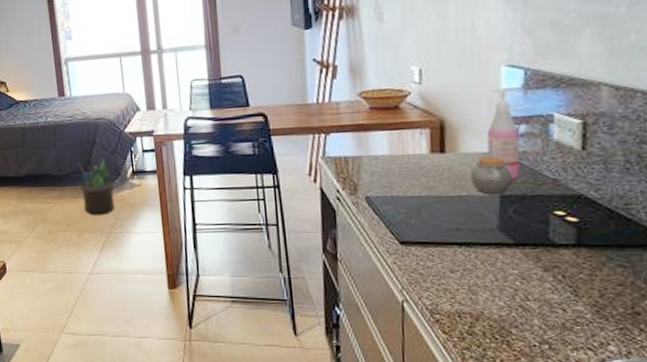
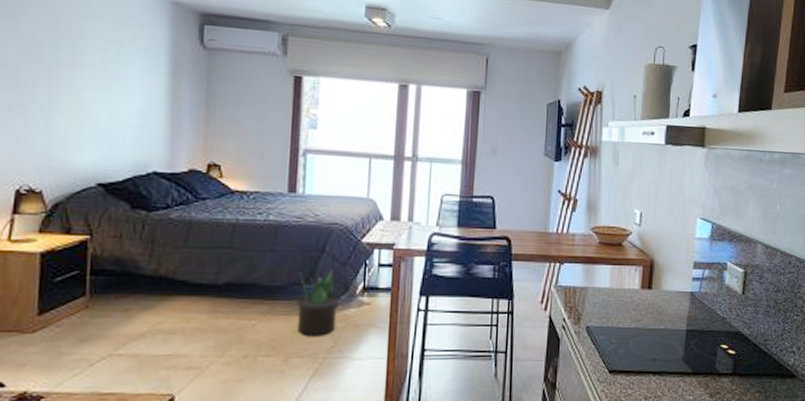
jar: present [471,156,512,195] -> none [668,294,696,329]
soap dispenser: present [486,88,521,180] -> none [681,237,704,317]

